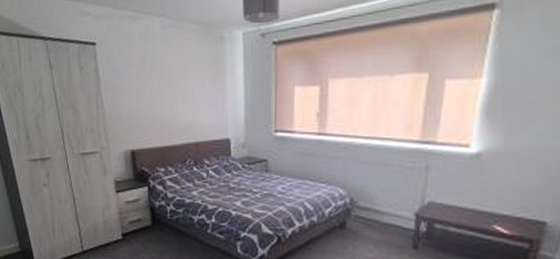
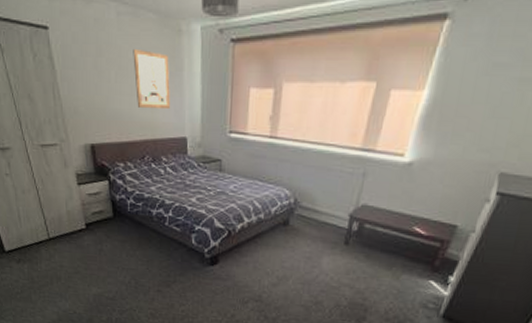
wall art: none [176,56,213,113] -> present [133,48,170,110]

